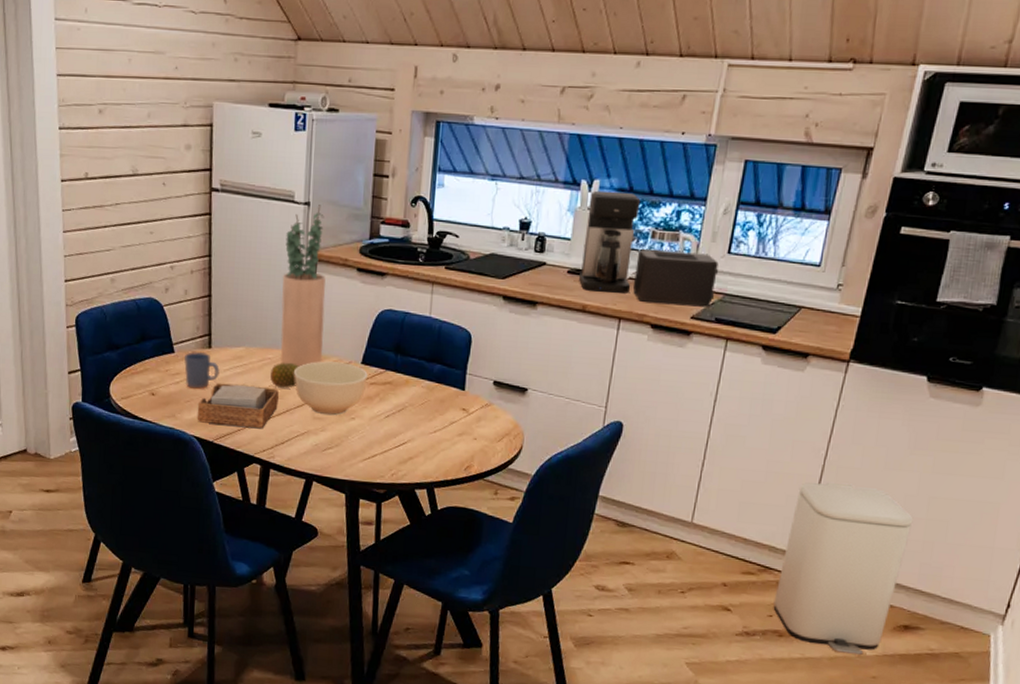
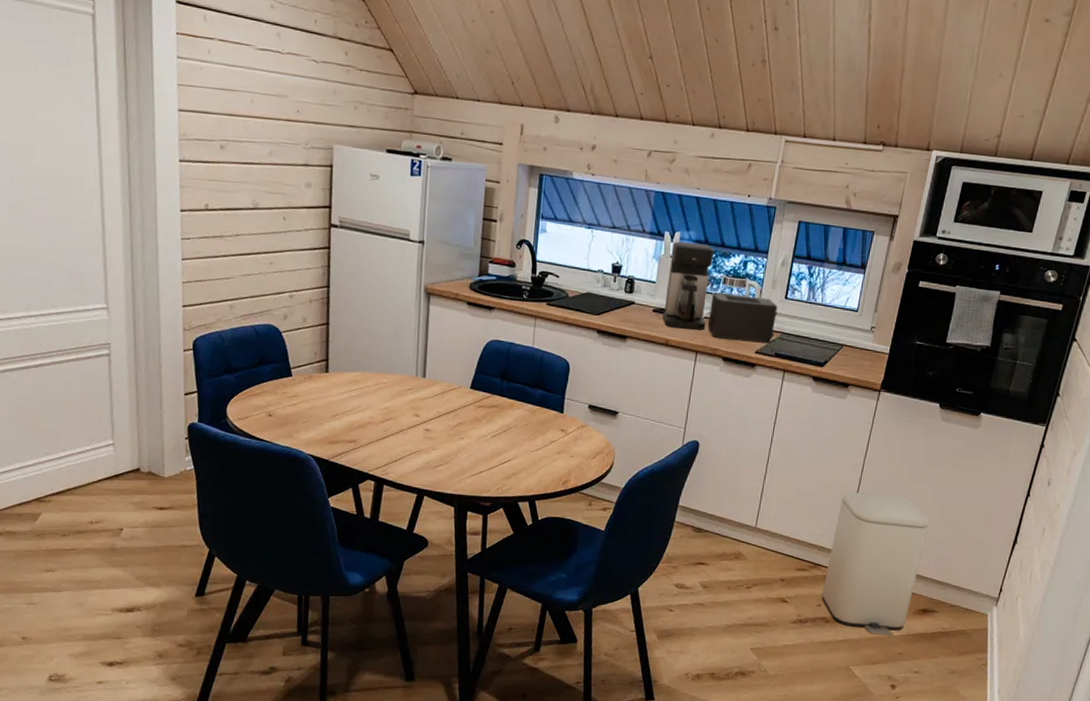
mug: present [184,351,220,389] -> none [302,376,336,411]
napkin holder: present [197,382,279,429] -> none [313,405,393,448]
fruit: present [270,362,300,388] -> none [385,386,413,410]
vase: present [280,205,326,367] -> none [395,244,438,391]
bowl: present [294,361,368,415] -> none [407,385,476,435]

